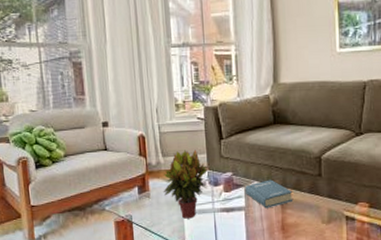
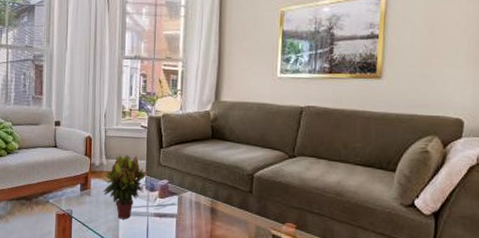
hardback book: present [245,179,292,209] -> none [179,191,223,218]

